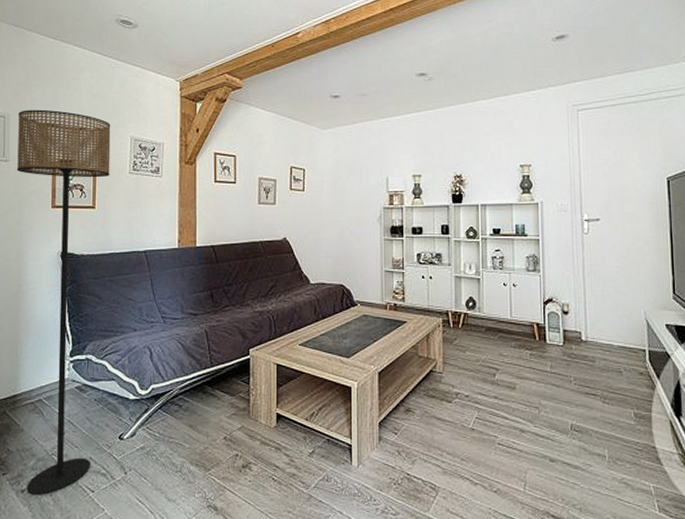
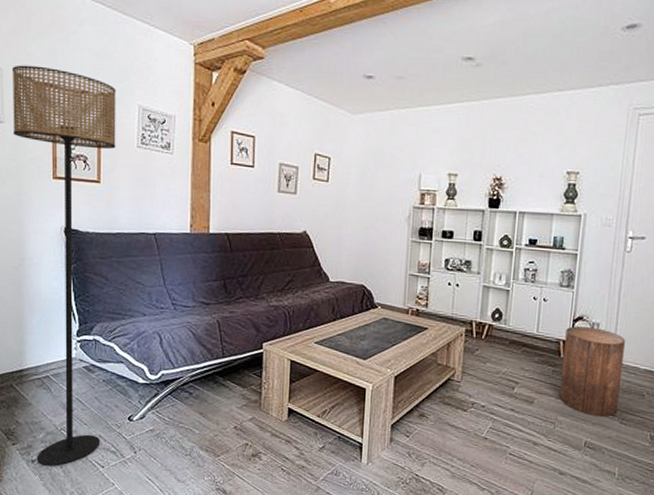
stool: none [538,308,599,397] -> present [559,326,626,417]

